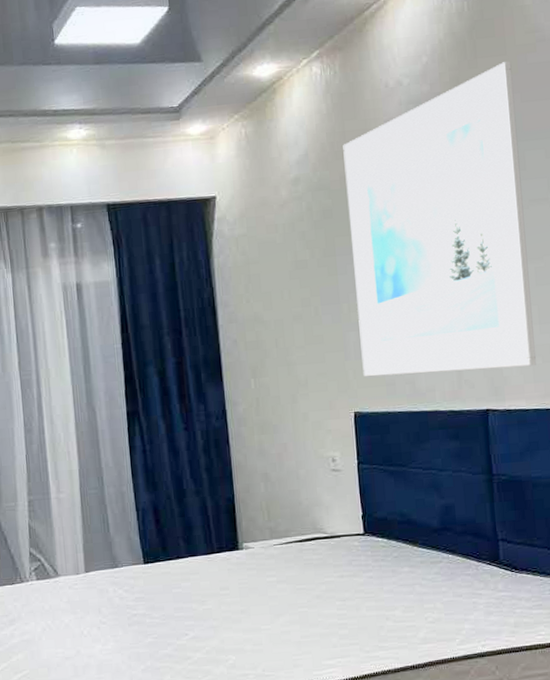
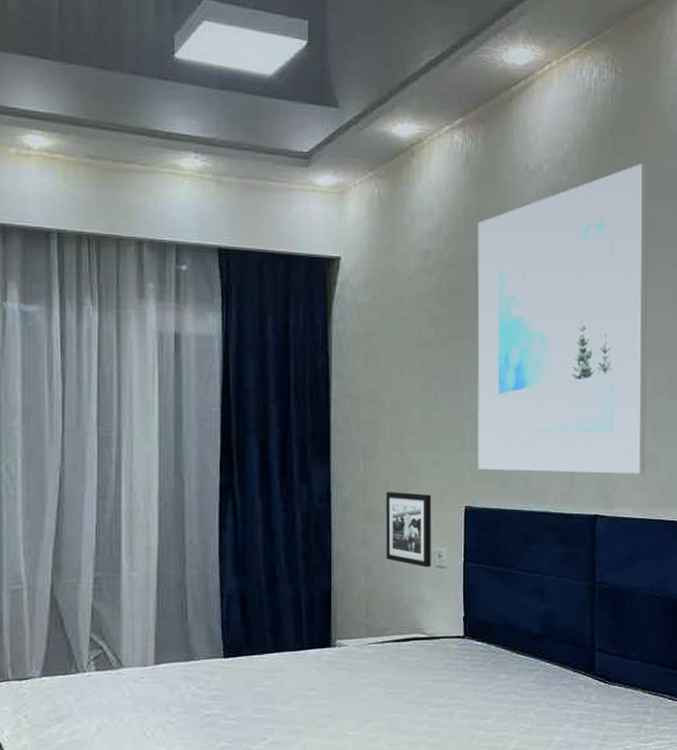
picture frame: none [277,404,326,472] -> present [386,492,431,567]

